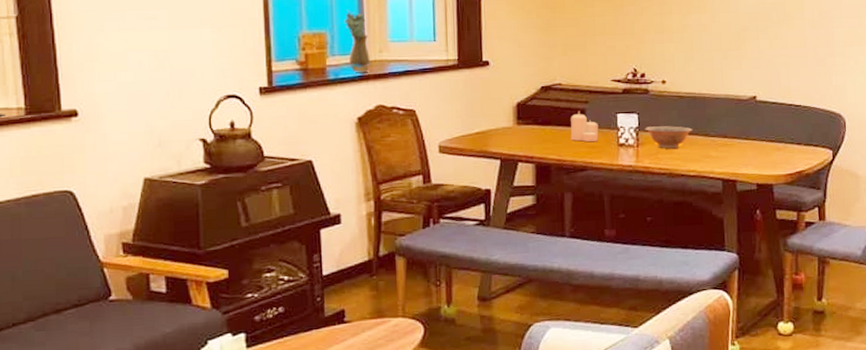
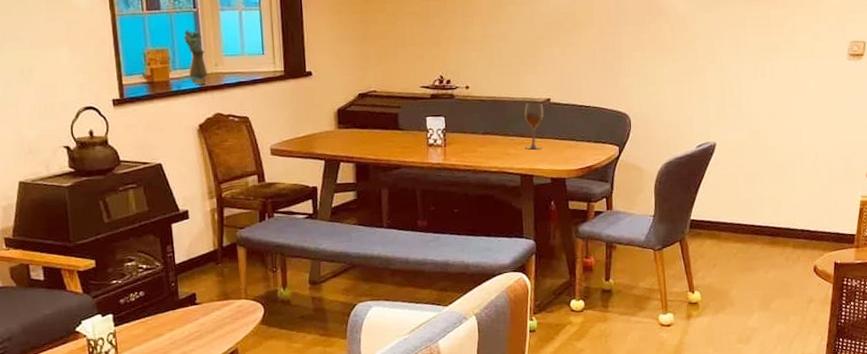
candle: present [570,110,599,142] -> none [385,115,411,143]
decorative bowl: present [645,126,693,149] -> none [451,127,494,148]
wine glass: none [727,99,749,152] -> present [524,102,544,150]

